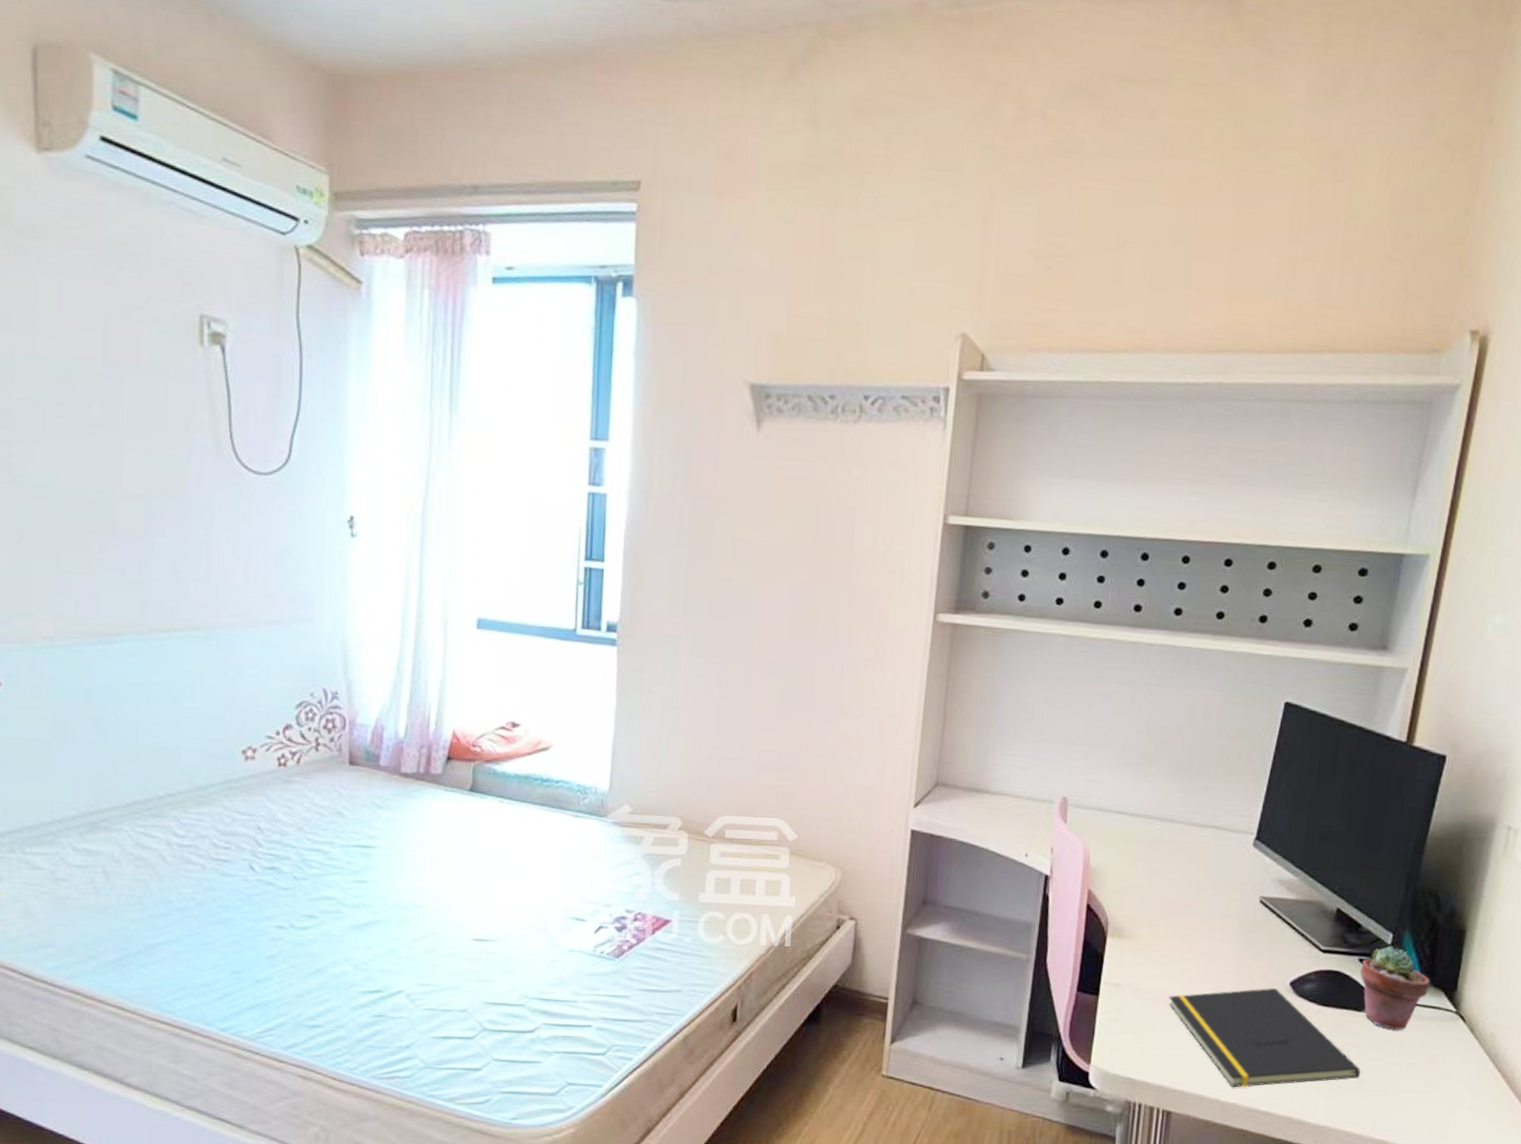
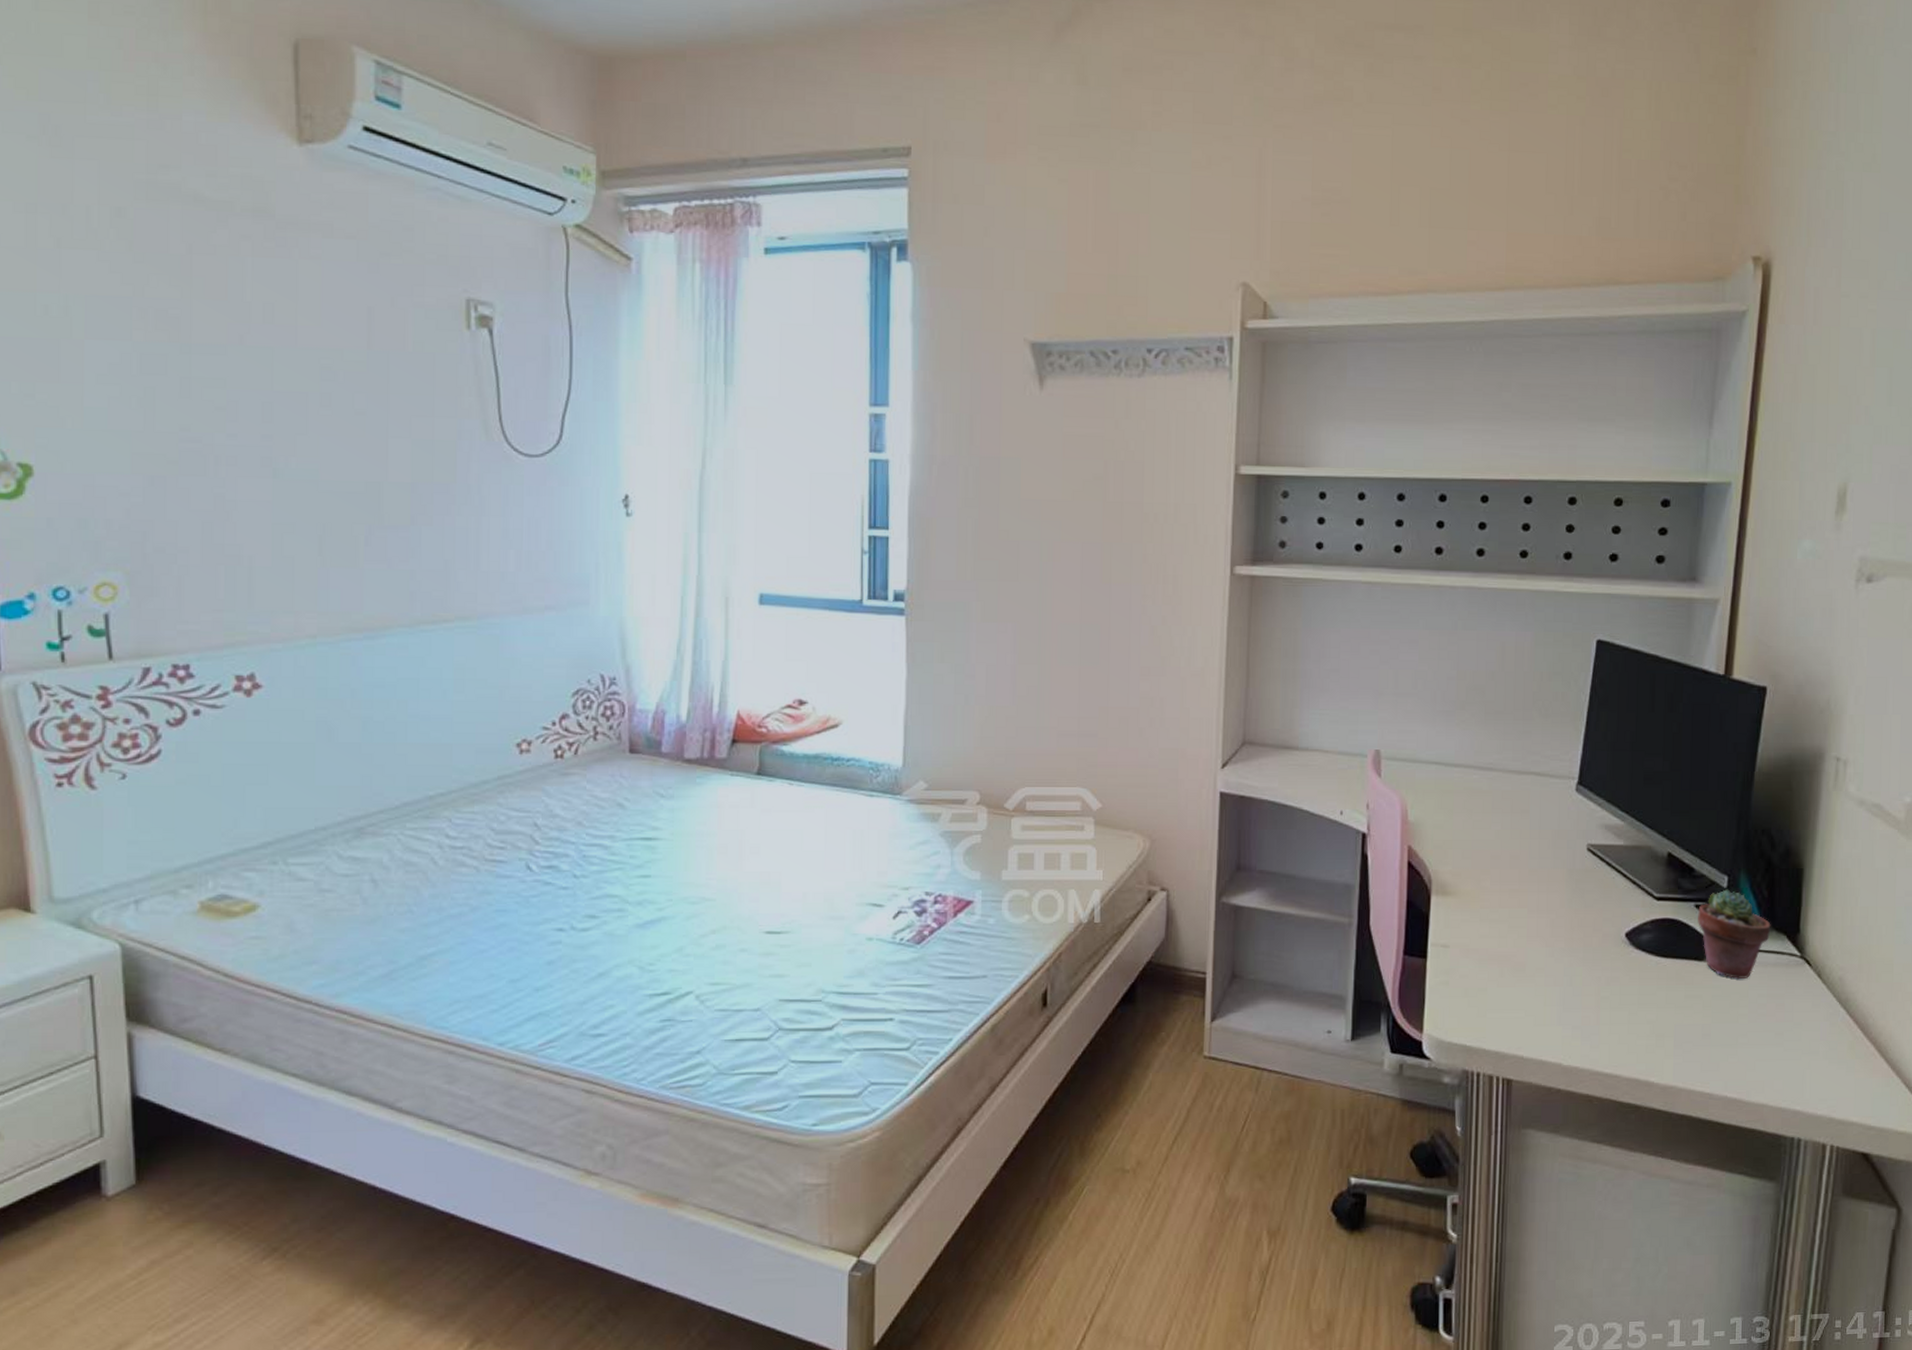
notepad: present [1168,987,1360,1088] -> none [1500,940,1707,1050]

